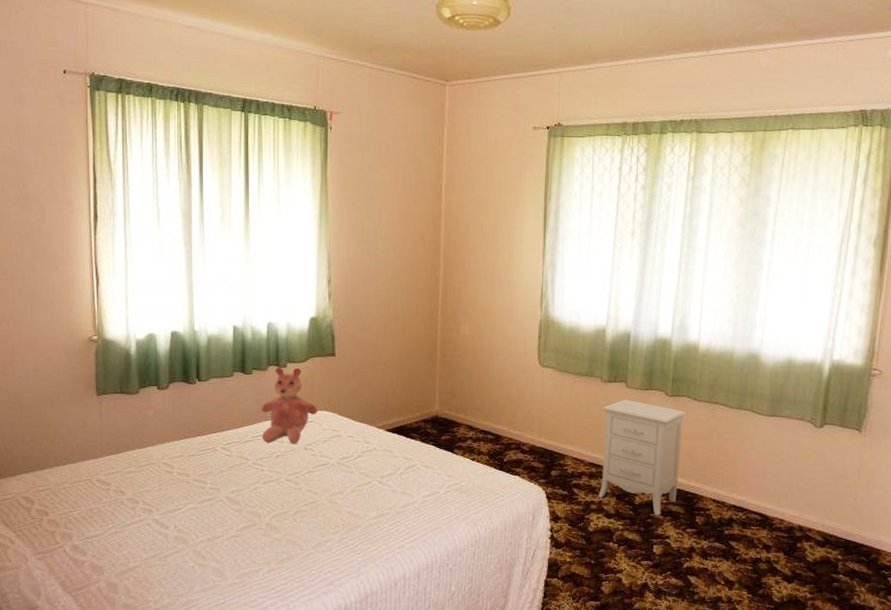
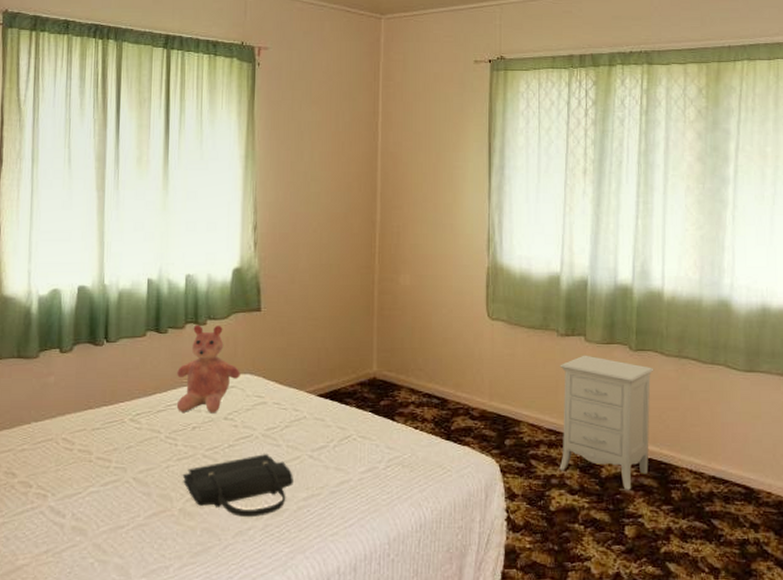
handbag: none [268,479,365,532] -> present [182,454,293,518]

